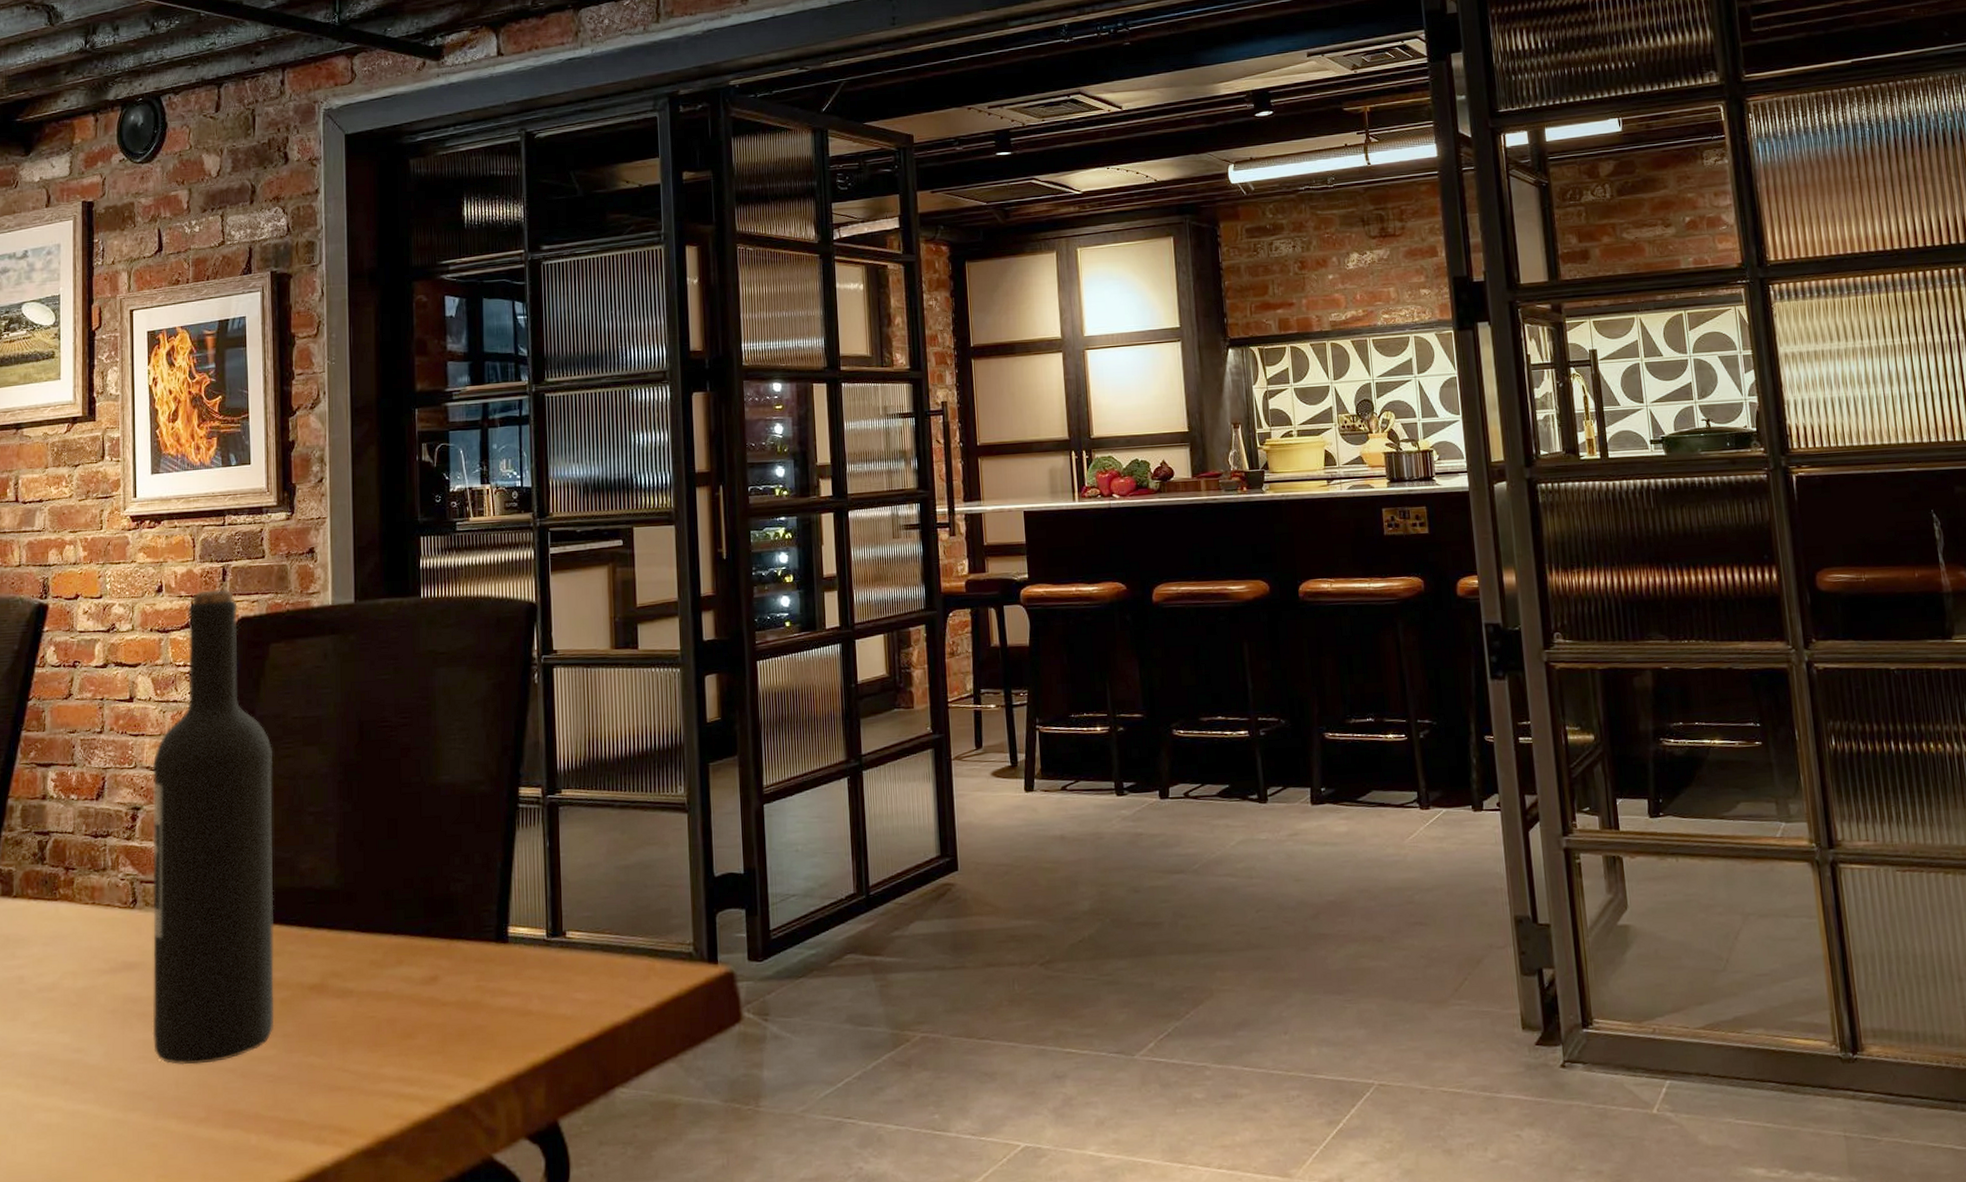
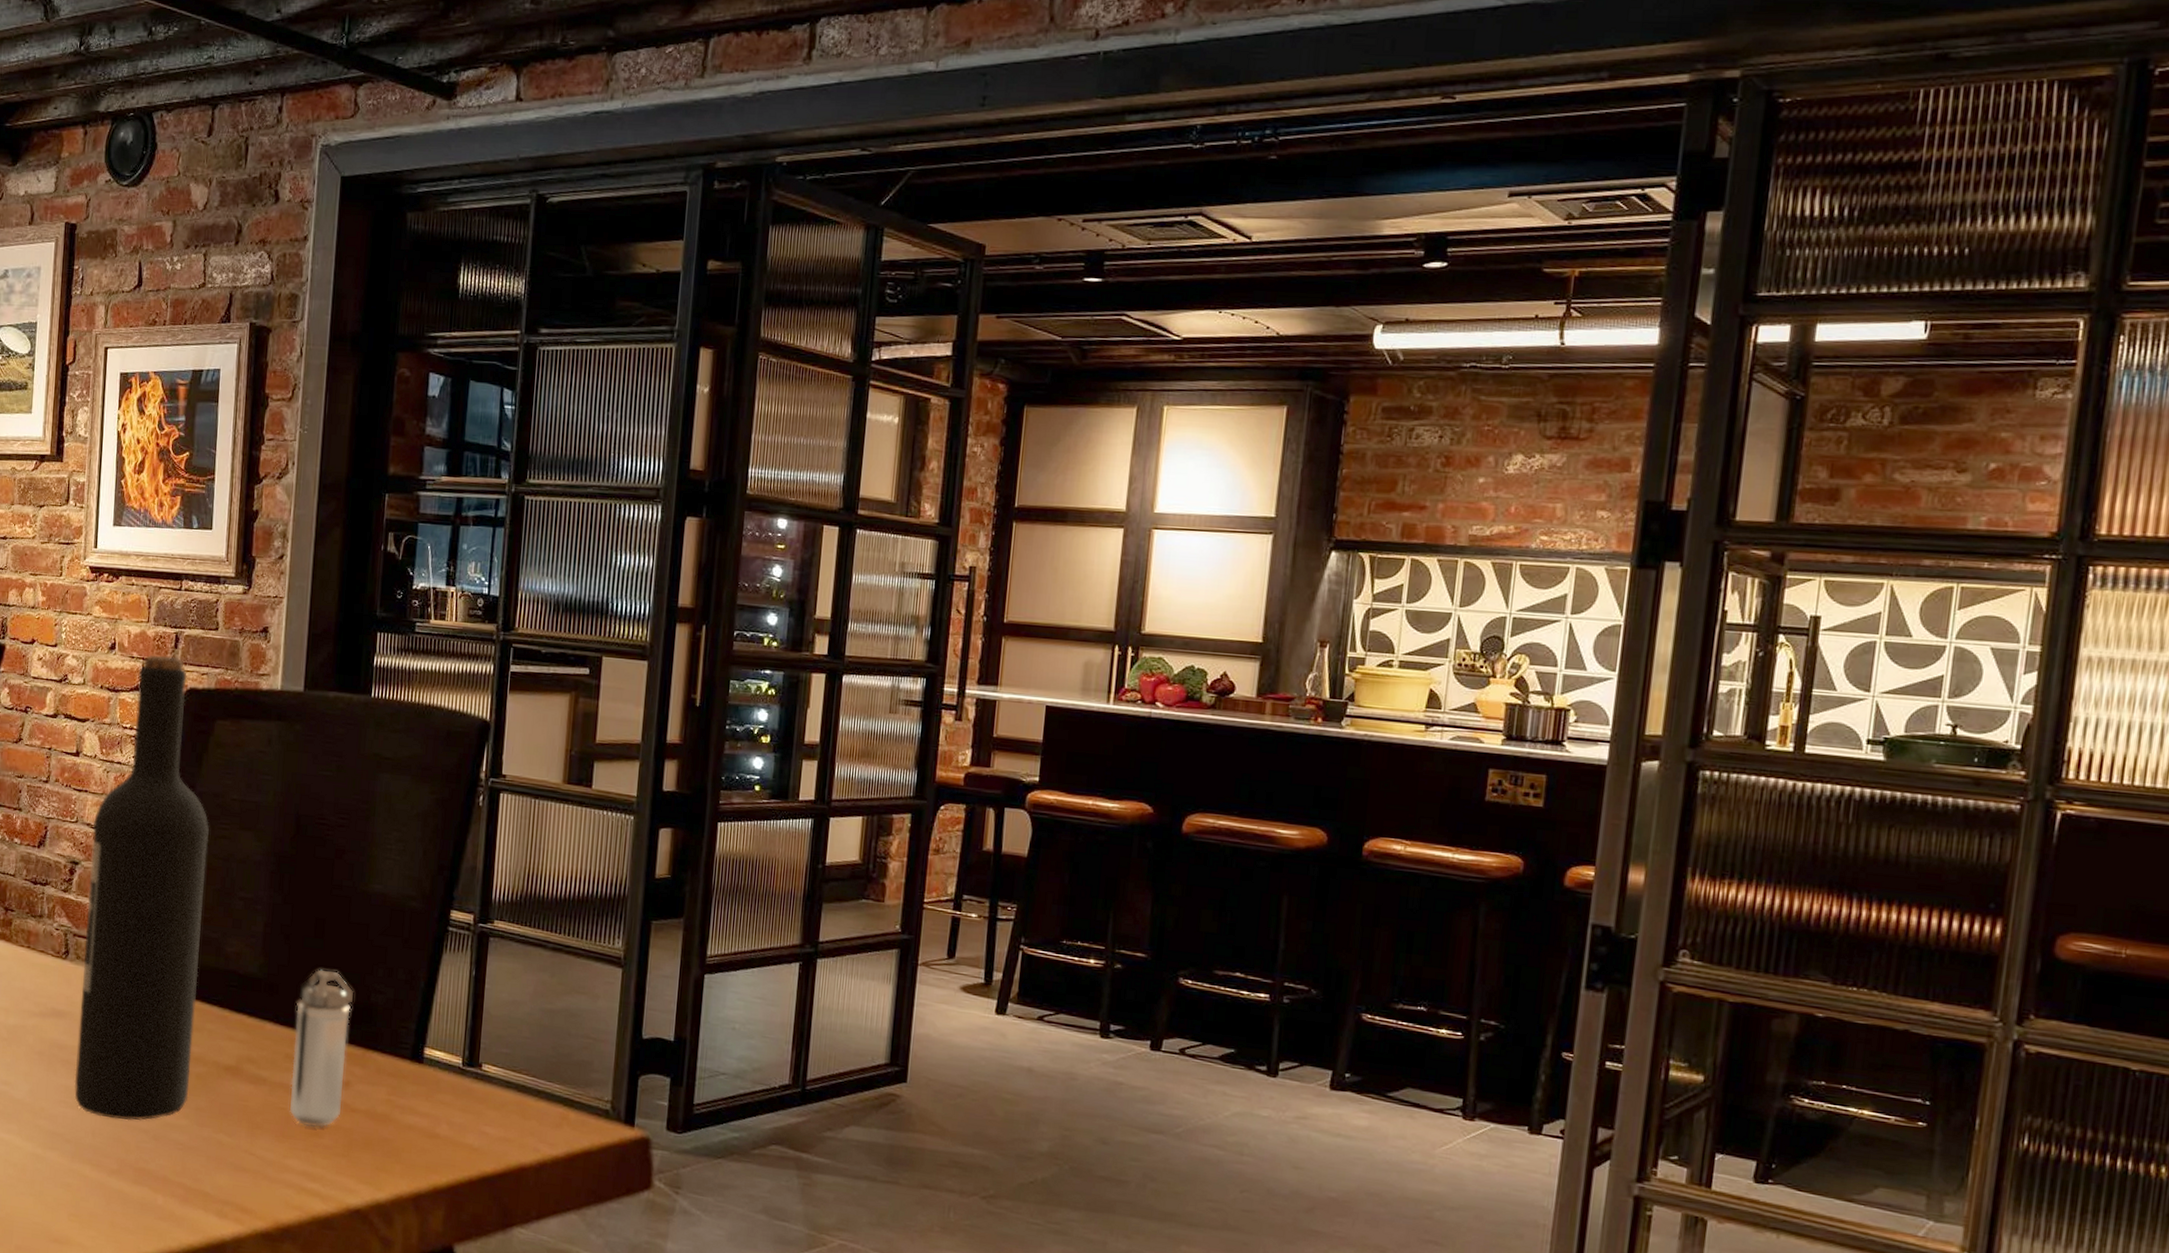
shaker: none [377,868,433,1031] -> present [289,969,354,1128]

